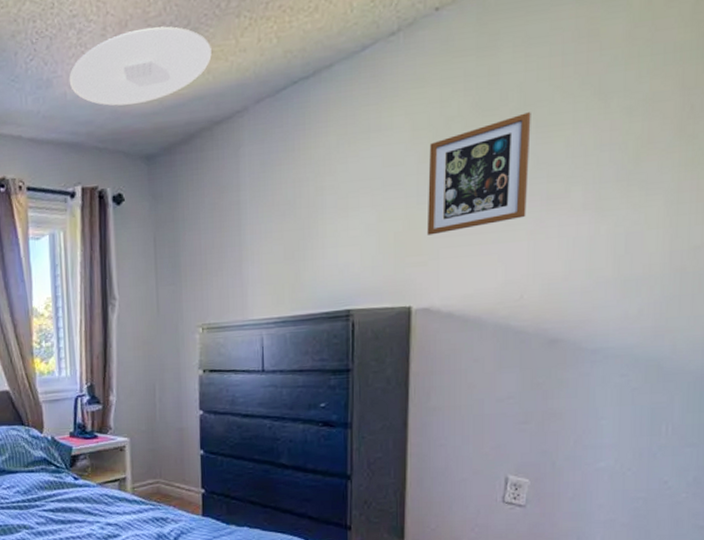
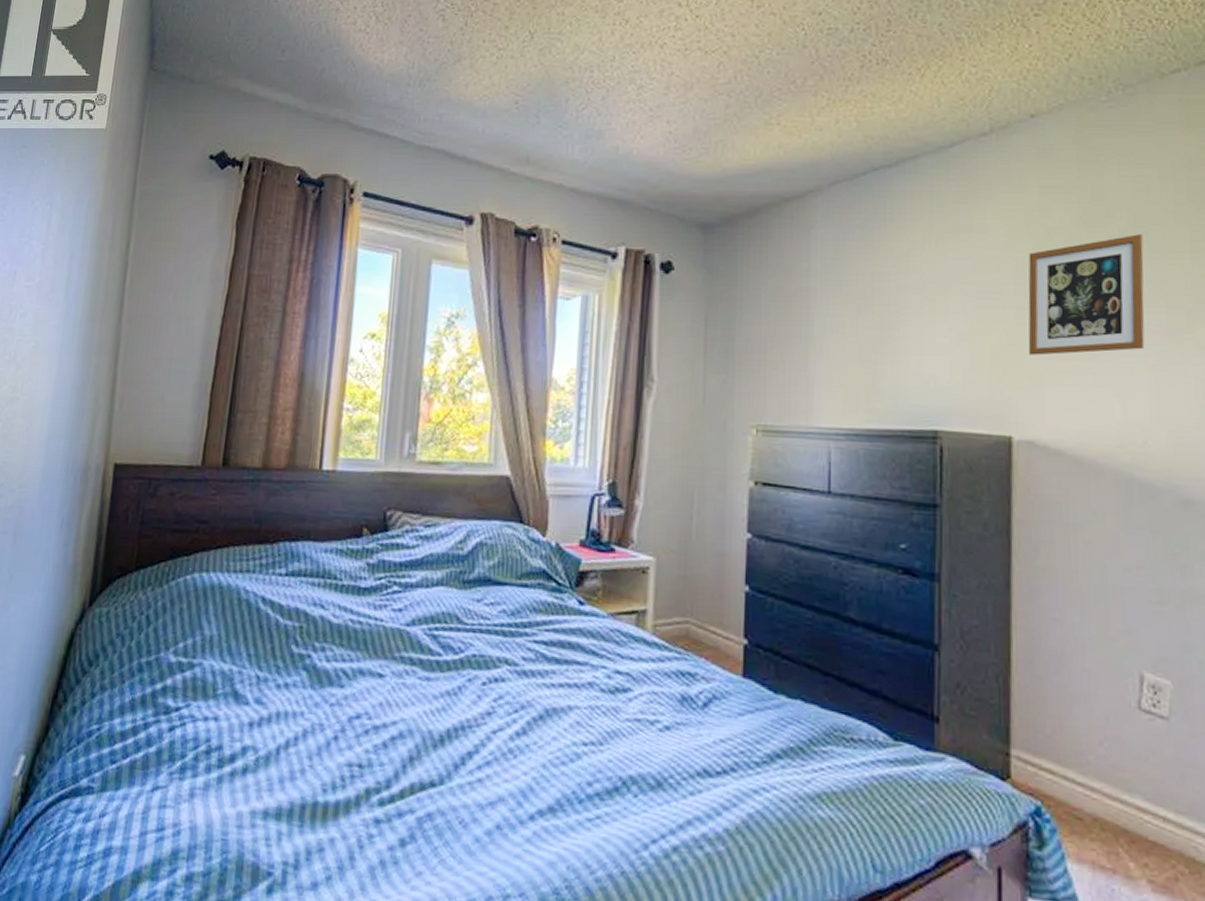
ceiling light: present [69,26,212,106] -> none [623,93,784,168]

